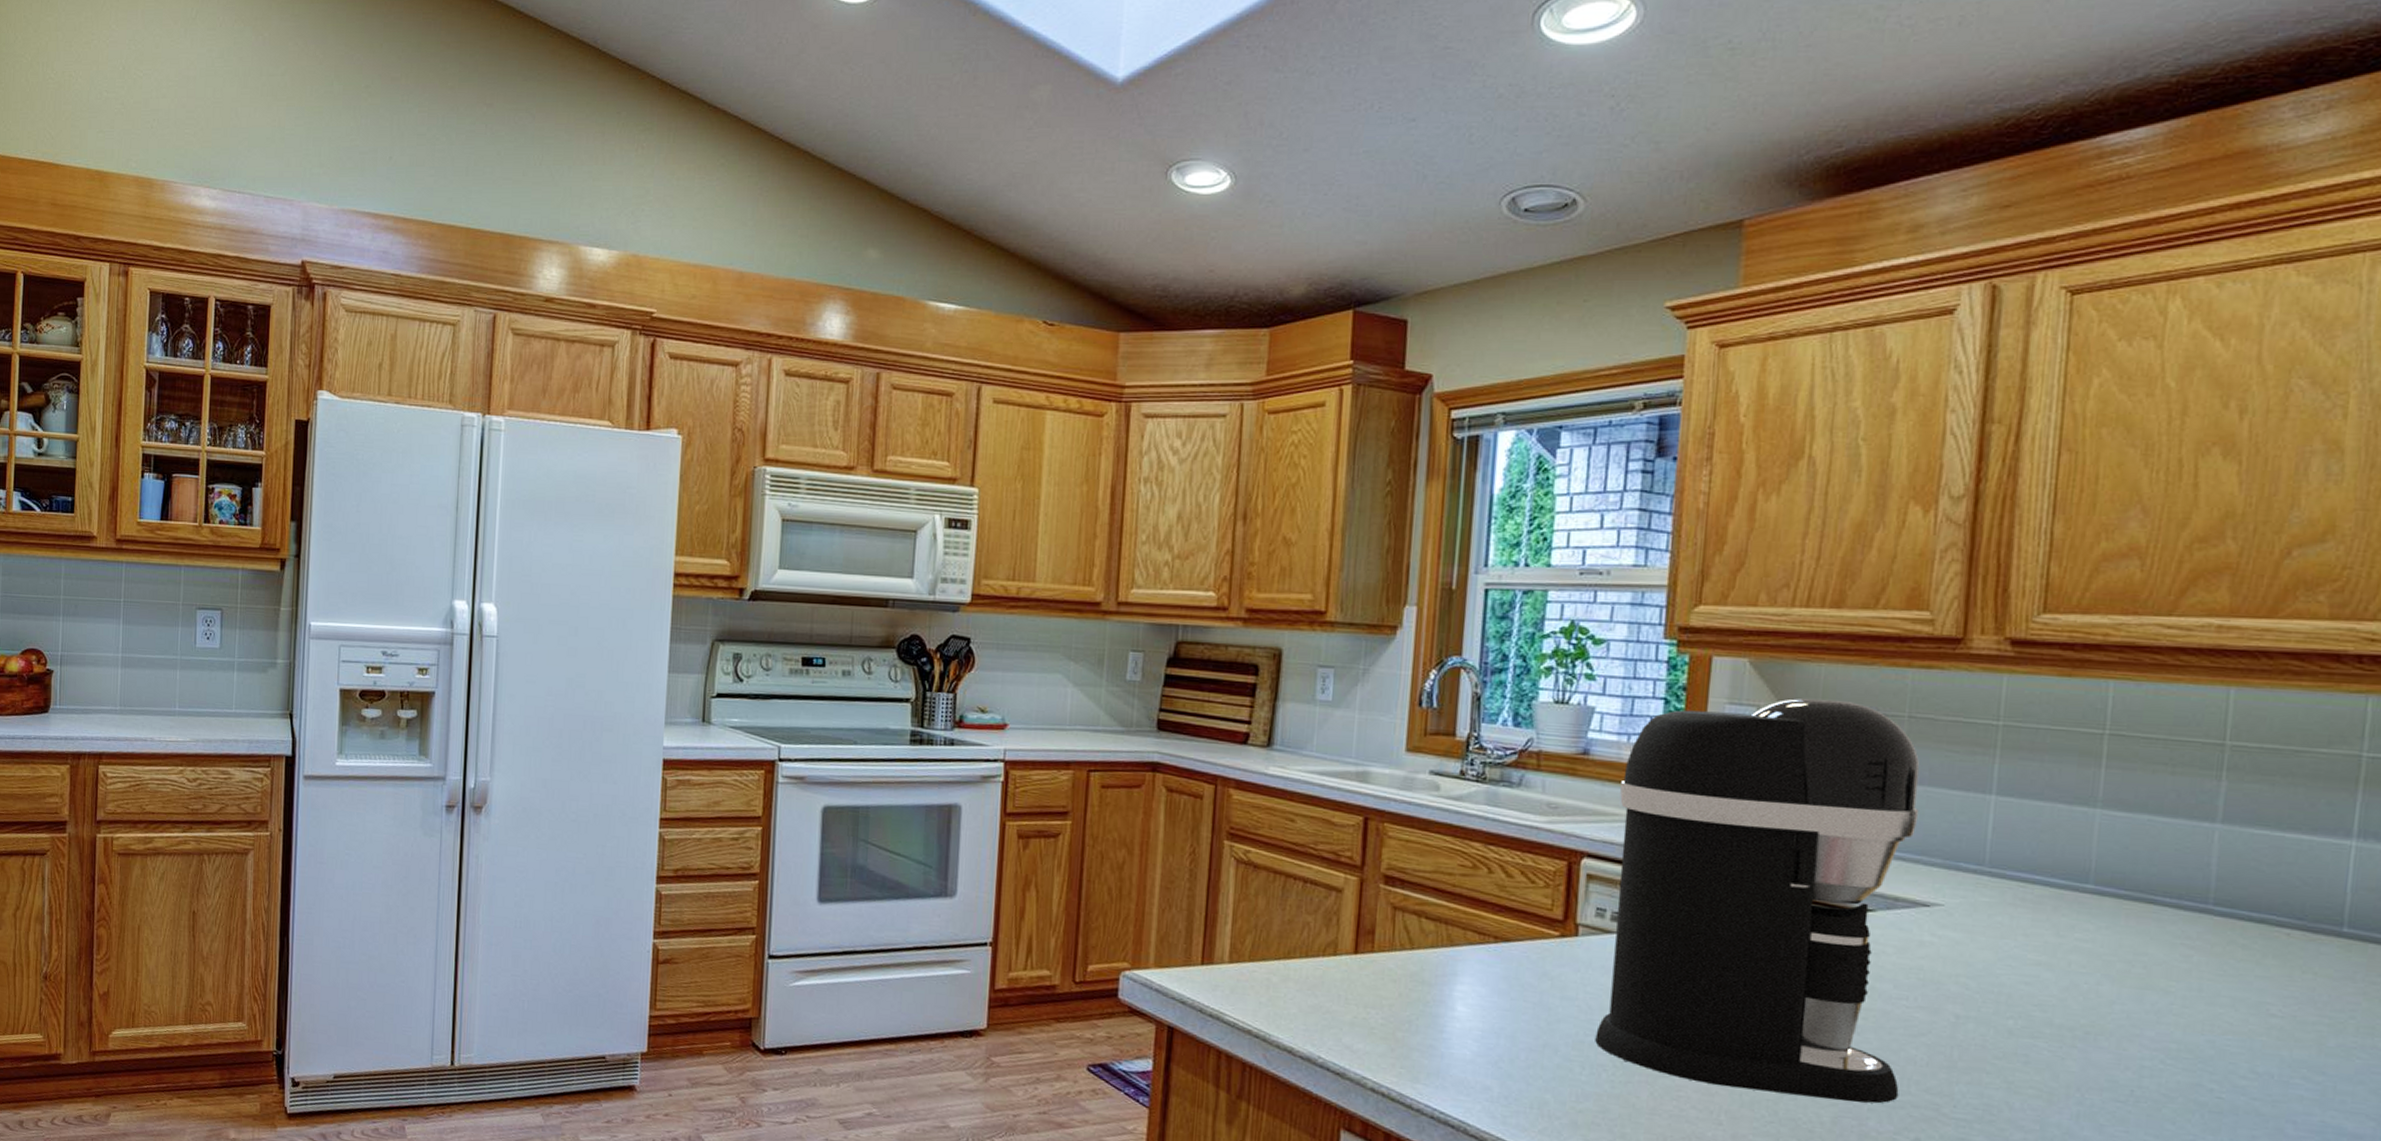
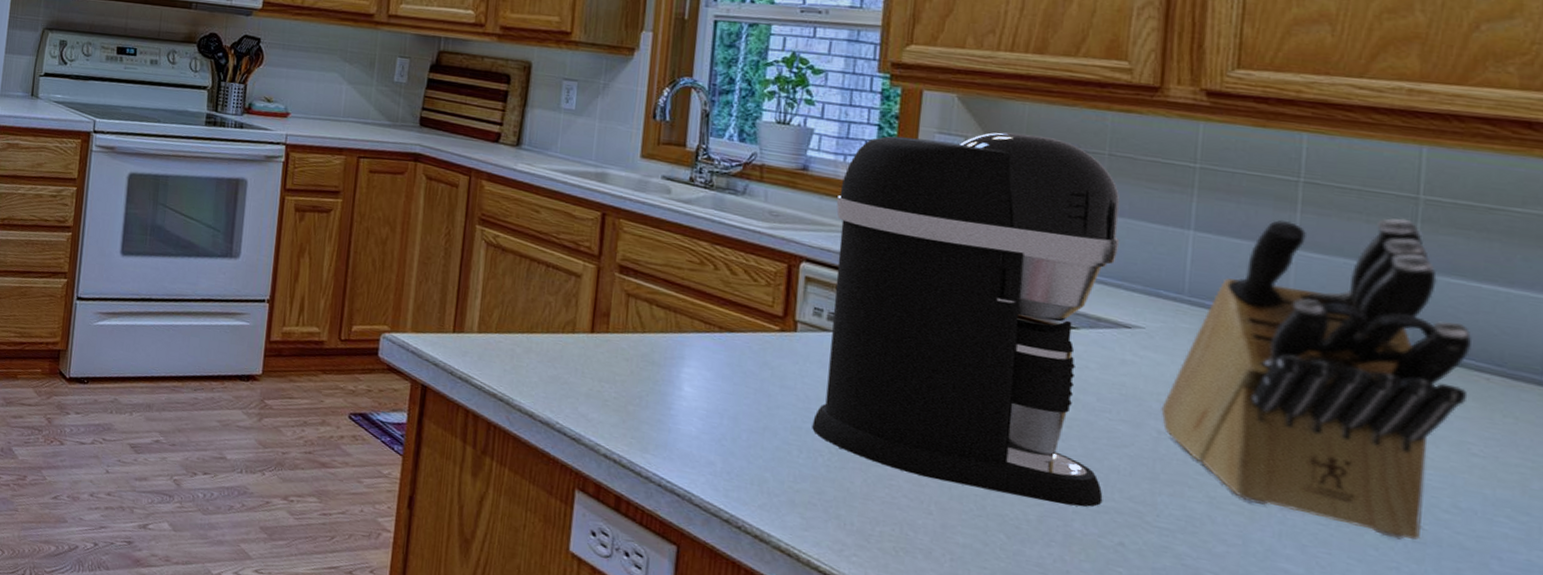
knife block: none [1959,767,2274,1111] -> present [1161,218,1472,540]

